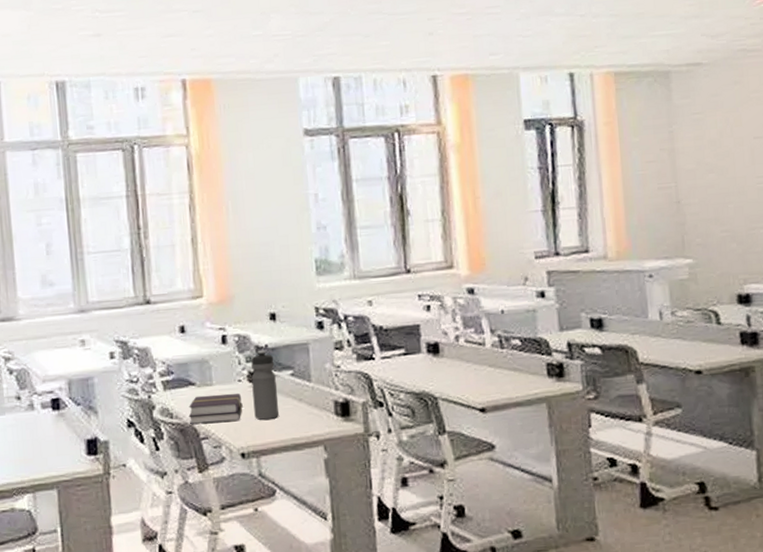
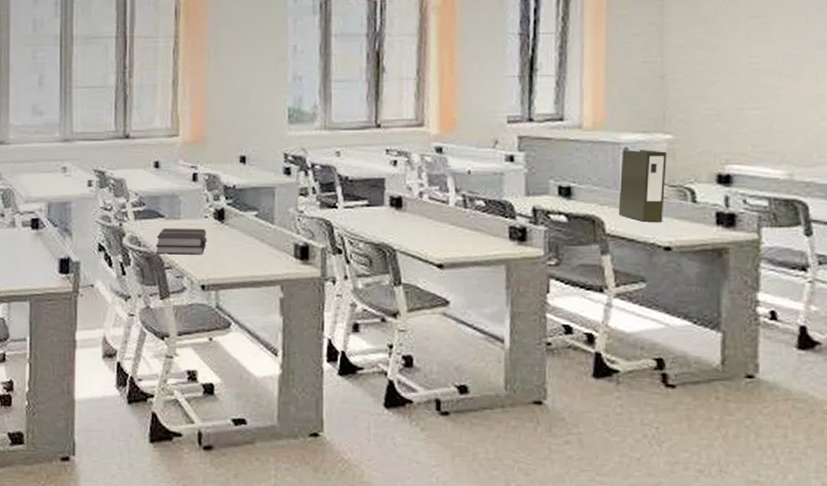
water bottle: present [251,350,280,420] -> none [217,191,241,256]
binder: none [647,275,692,348] -> present [618,150,667,222]

